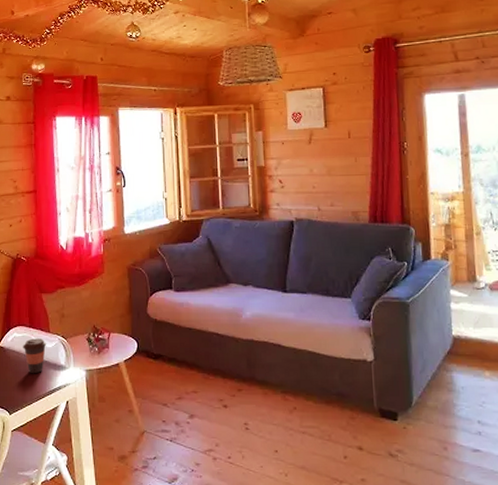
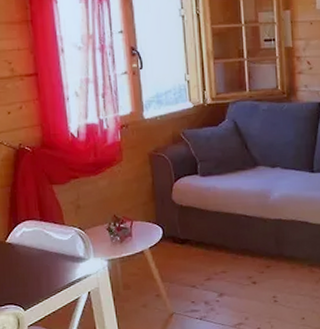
coffee cup: present [23,338,47,374] -> none [34,231,62,268]

